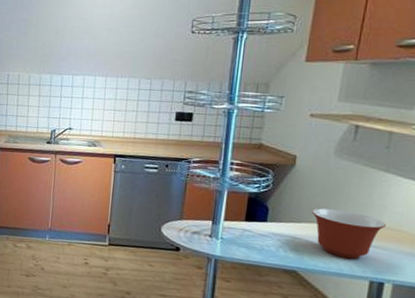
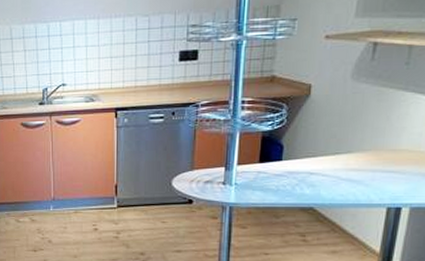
mixing bowl: present [312,208,386,259] -> none [329,137,404,187]

